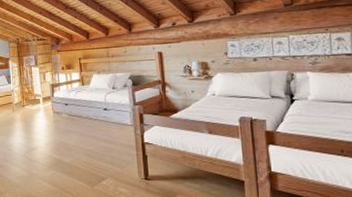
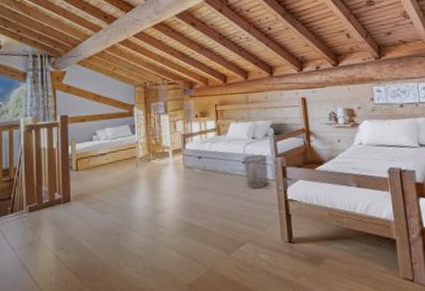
waste bin: none [104,103,127,133] -> present [243,154,269,189]

